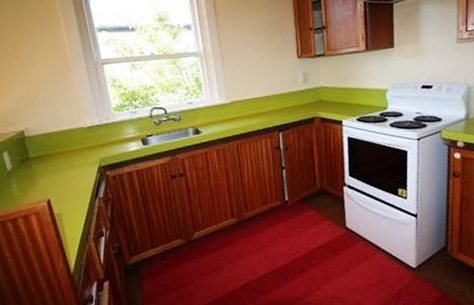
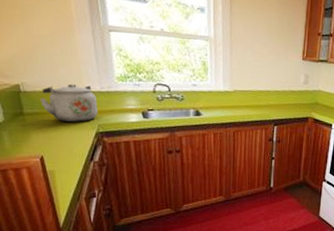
kettle: none [43,121,98,161] -> present [39,83,98,123]

